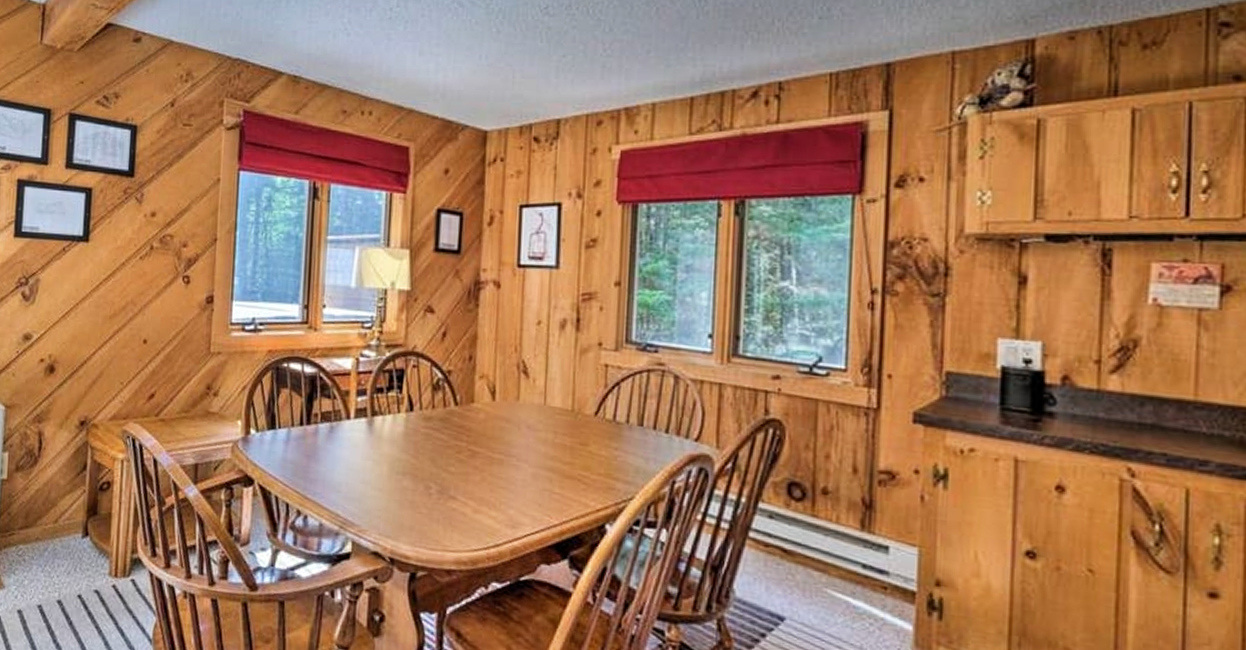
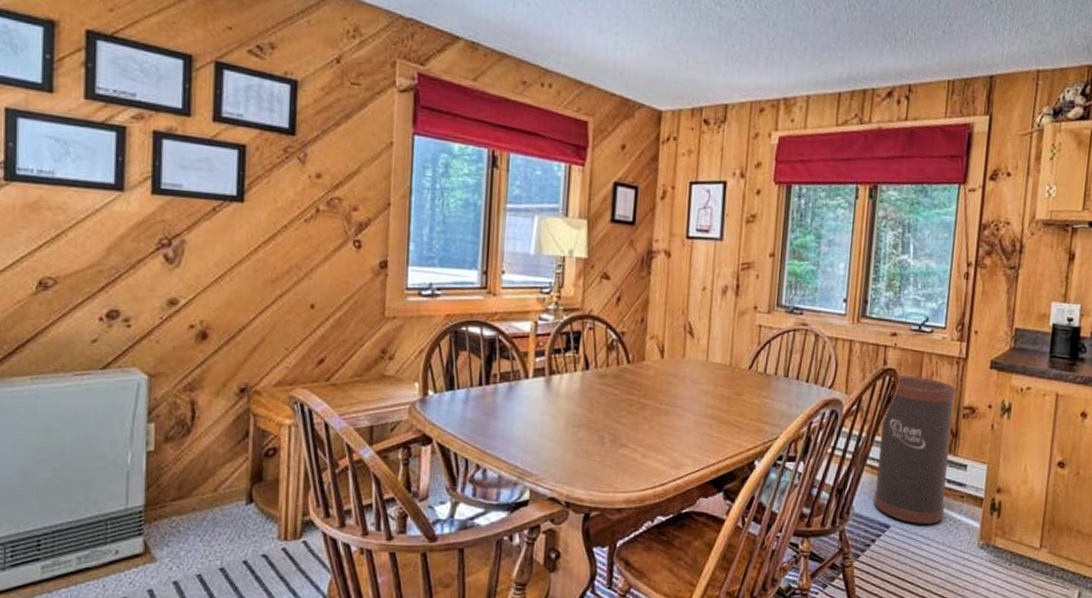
trash can: none [761,428,866,623] -> present [874,375,956,526]

